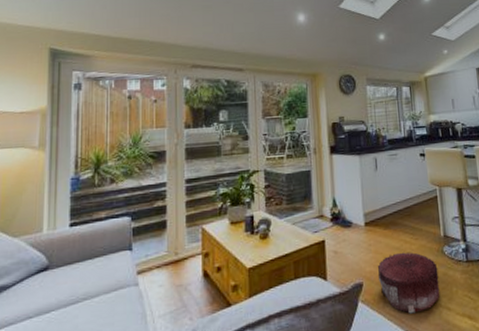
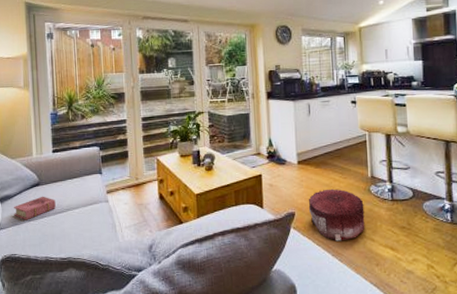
book: none [10,283,69,318] -> present [14,196,56,221]

